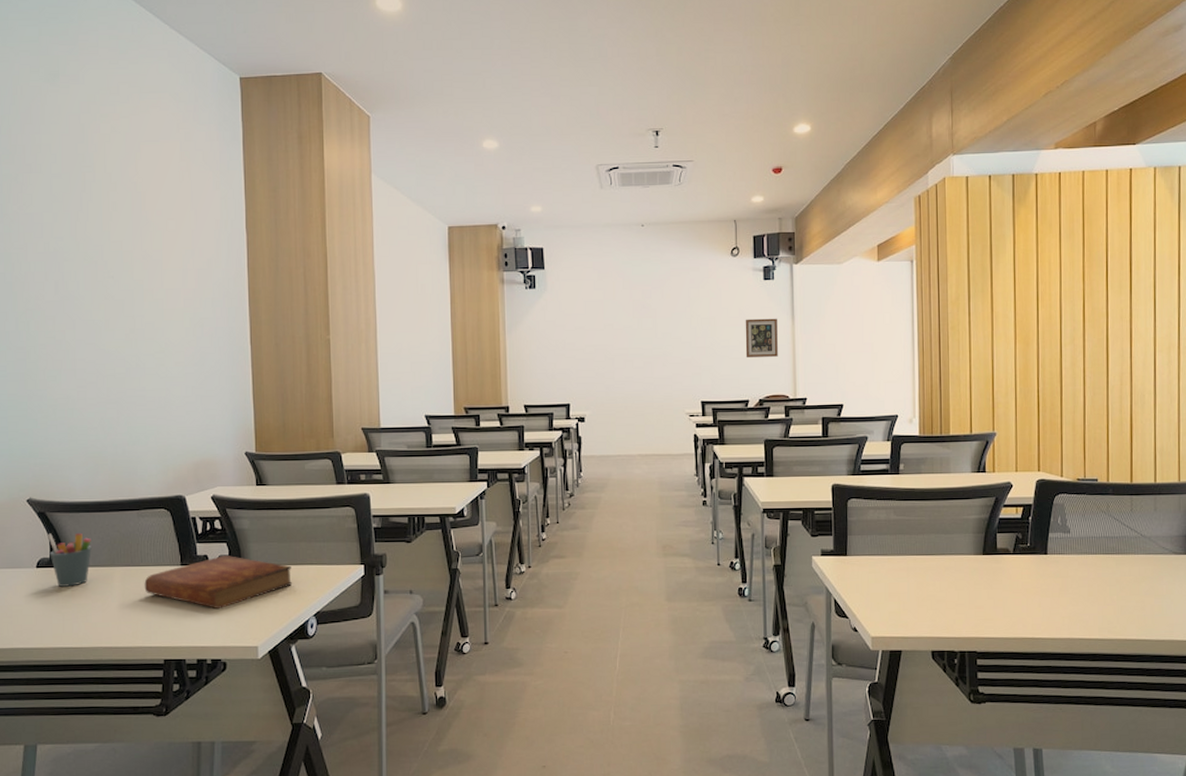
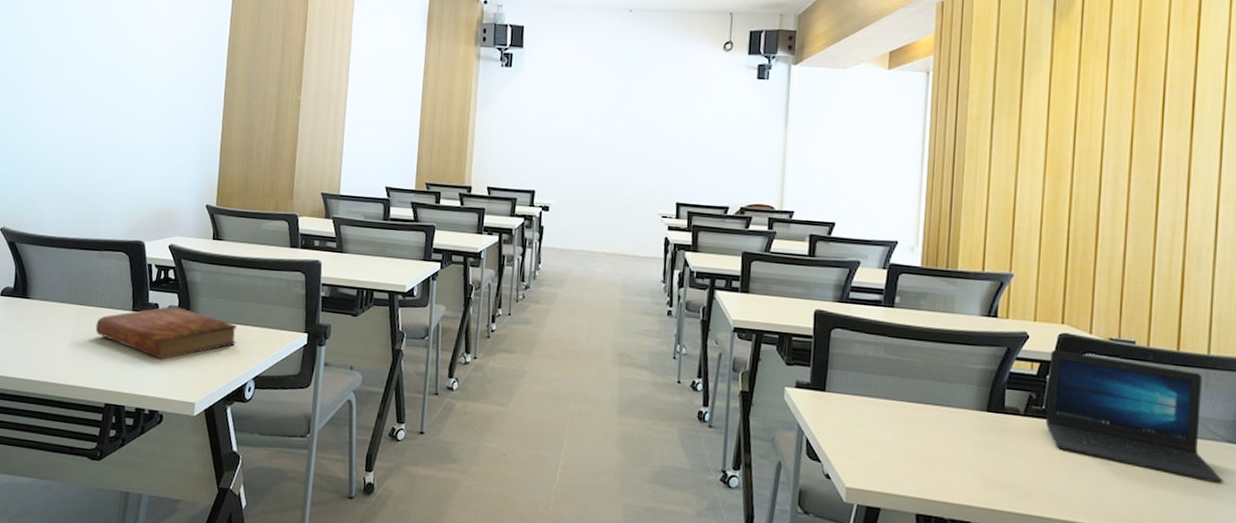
pen holder: present [47,532,92,587] -> none [13,263,53,318]
wall art: present [745,318,778,357] -> none [729,119,769,163]
laptop: none [1030,494,1173,590] -> present [1046,349,1224,484]

